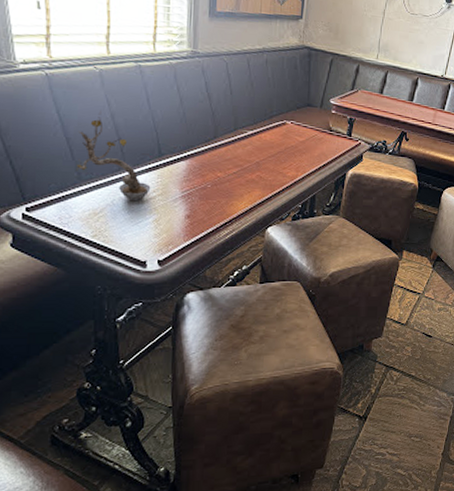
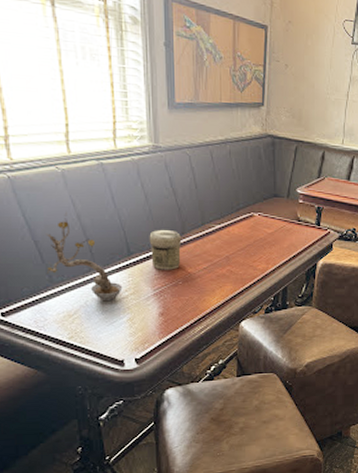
jar: none [181,132,214,173] -> present [149,229,182,270]

